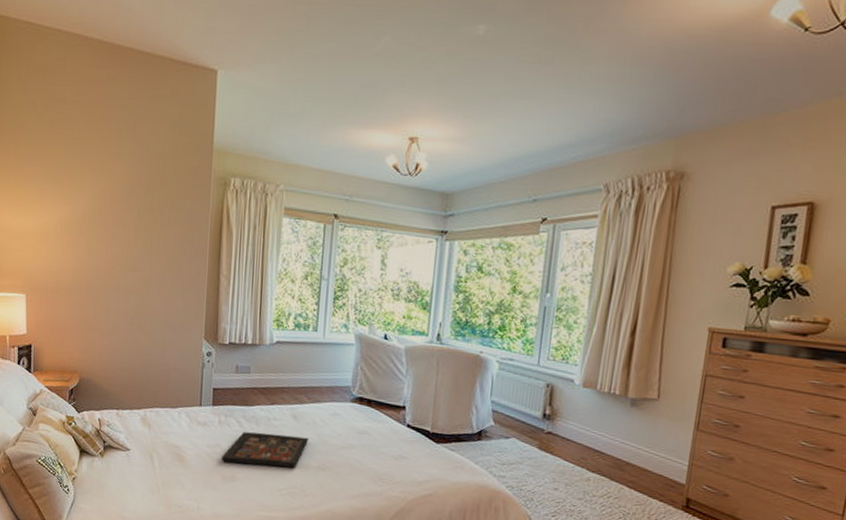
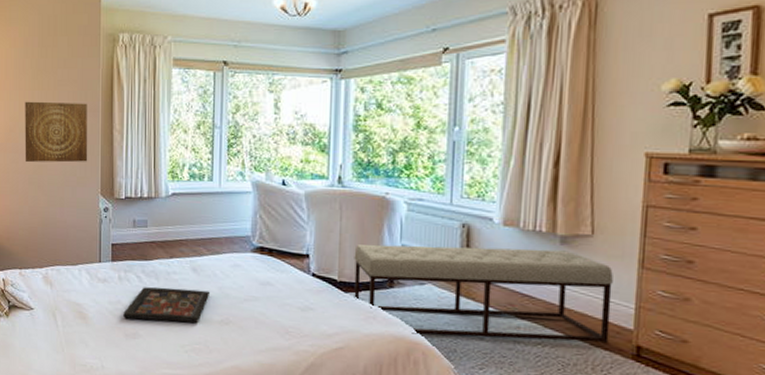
wall art: none [126,239,194,306] -> present [25,101,88,163]
bench: none [444,399,673,496] -> present [354,244,613,344]

